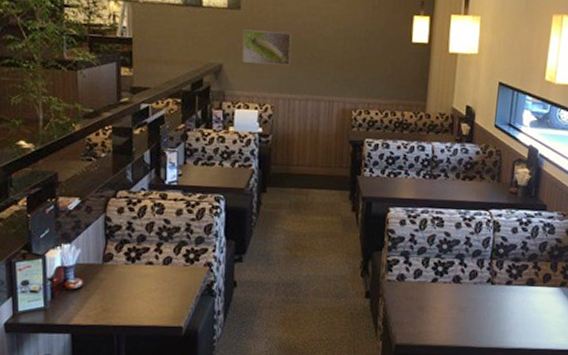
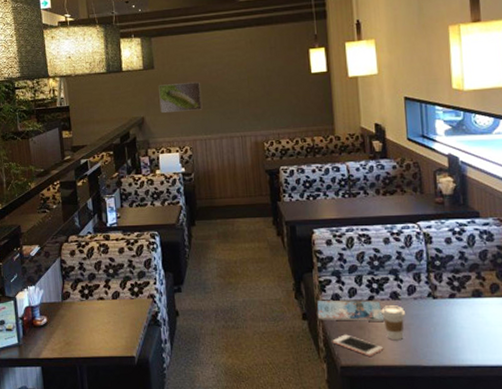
magazine: none [380,279,444,303] -> present [317,300,385,321]
cell phone: none [391,314,438,336] -> present [332,334,383,356]
coffee cup: none [442,288,464,322] -> present [381,305,405,341]

